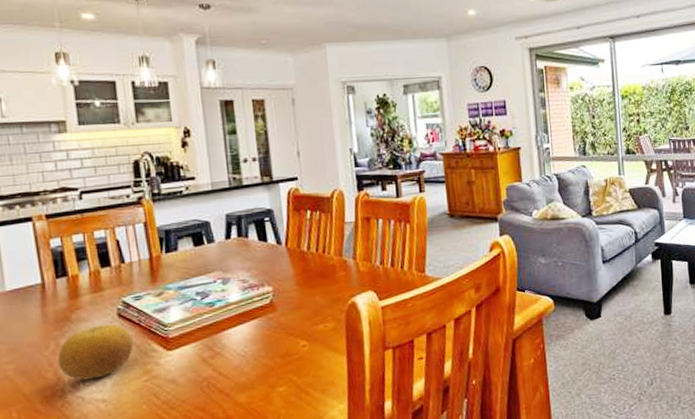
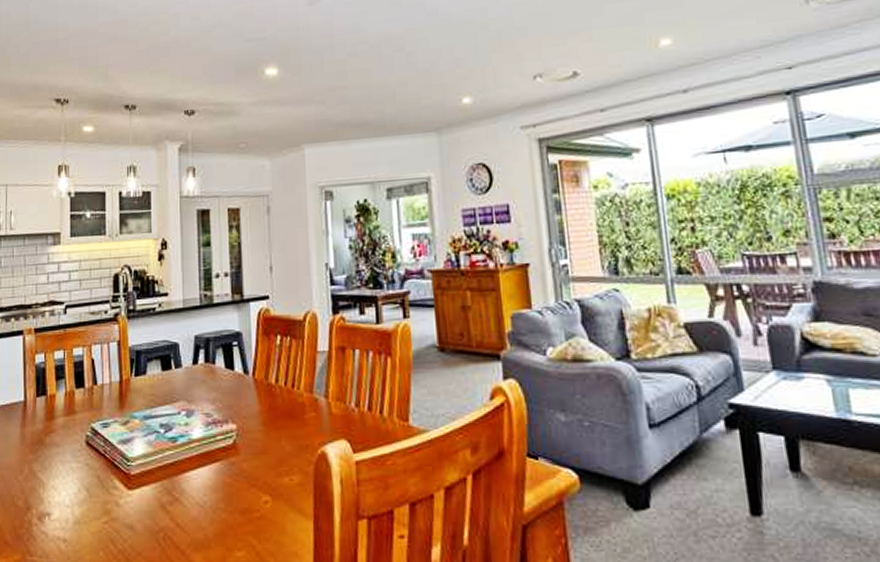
fruit: present [57,324,134,380] -> none [29,453,97,513]

